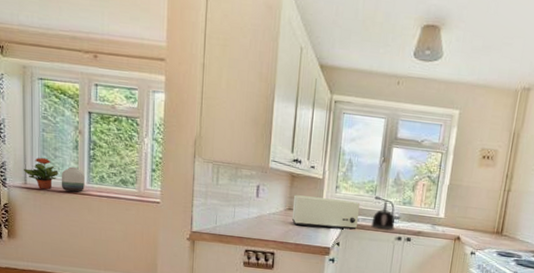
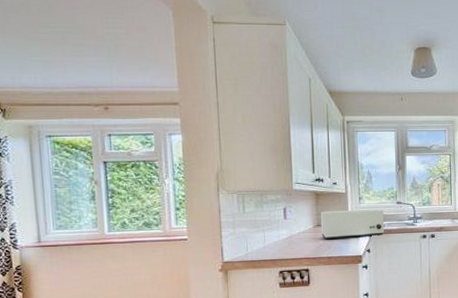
potted plant: present [24,157,58,190] -> none [36,213,76,245]
vase: present [61,166,85,192] -> none [78,217,106,243]
kettle: present [371,200,395,231] -> none [397,204,419,231]

